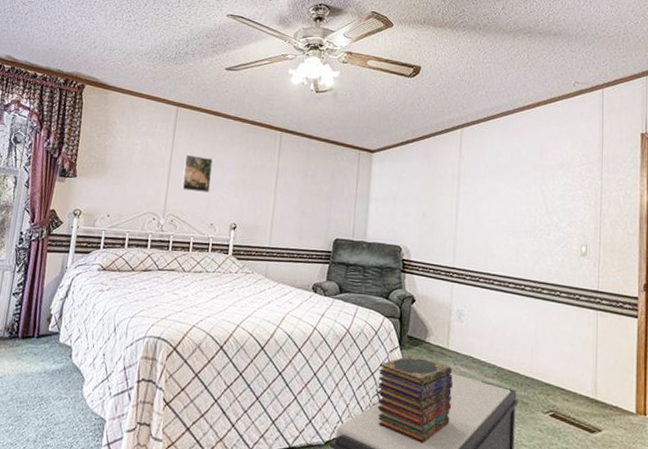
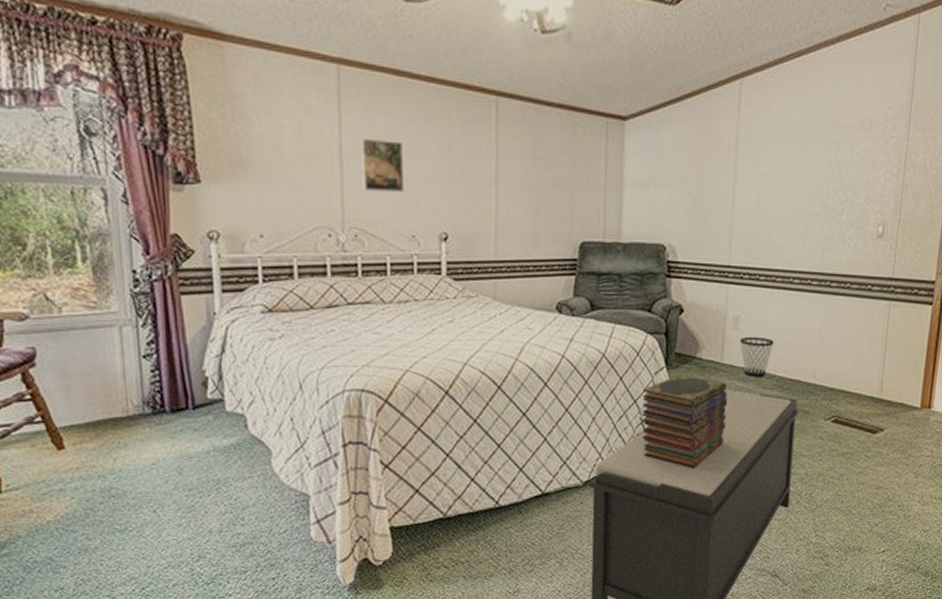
wastebasket: none [463,328,493,366] -> present [739,336,774,377]

